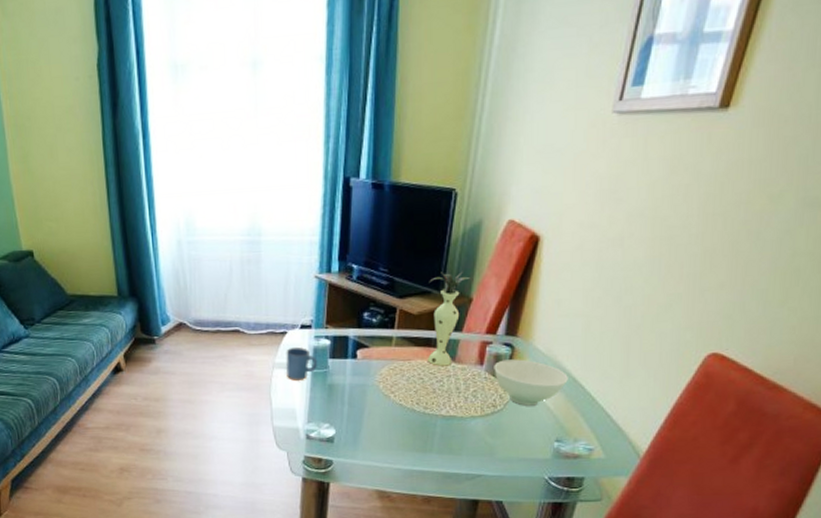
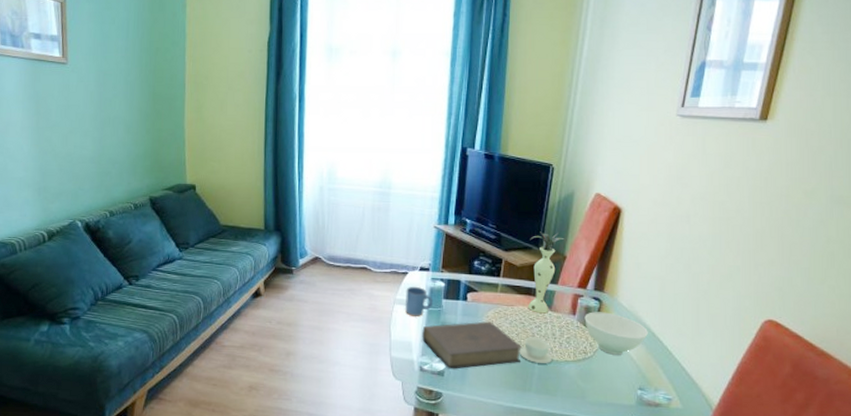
book: none [307,380,422,435] -> present [422,321,523,369]
teacup: none [418,393,457,421] -> present [519,337,553,363]

